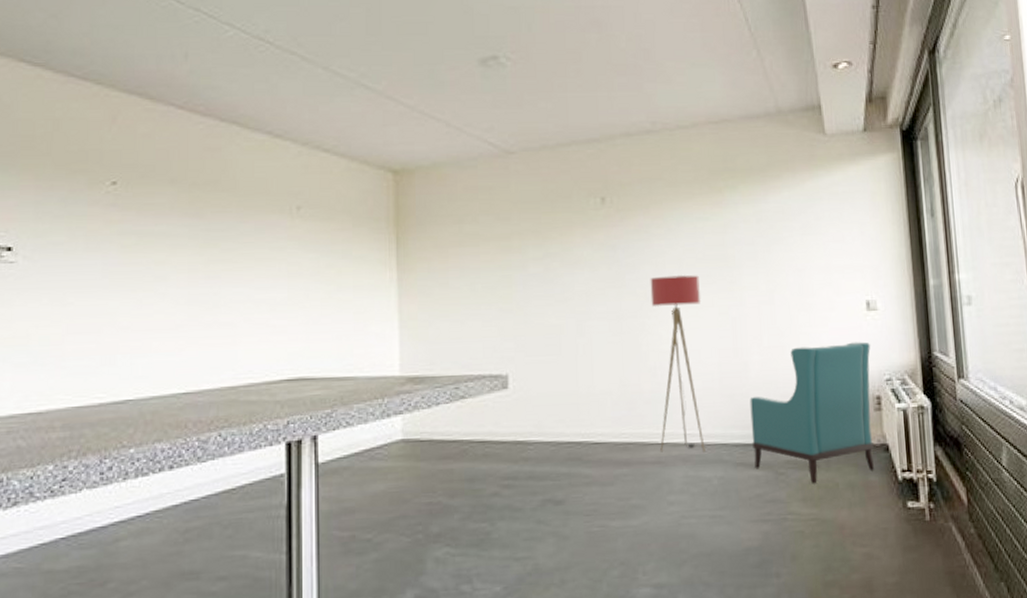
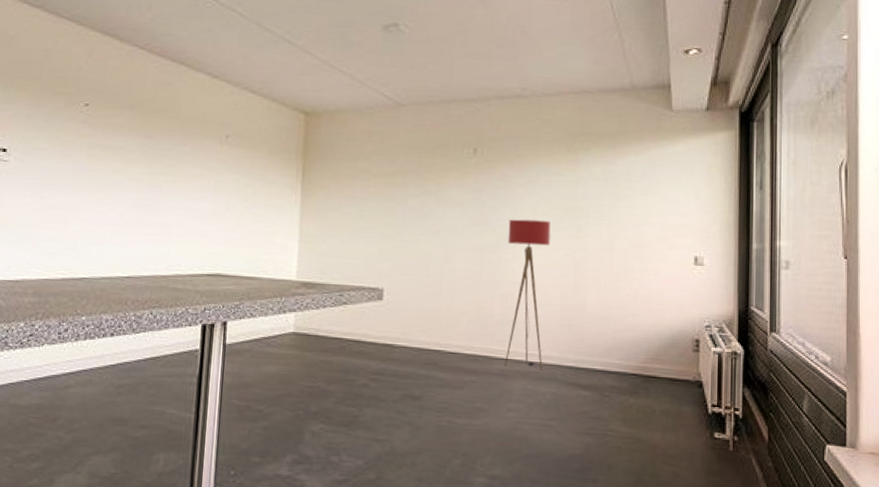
armchair: present [750,342,874,484] -> none [583,290,694,408]

